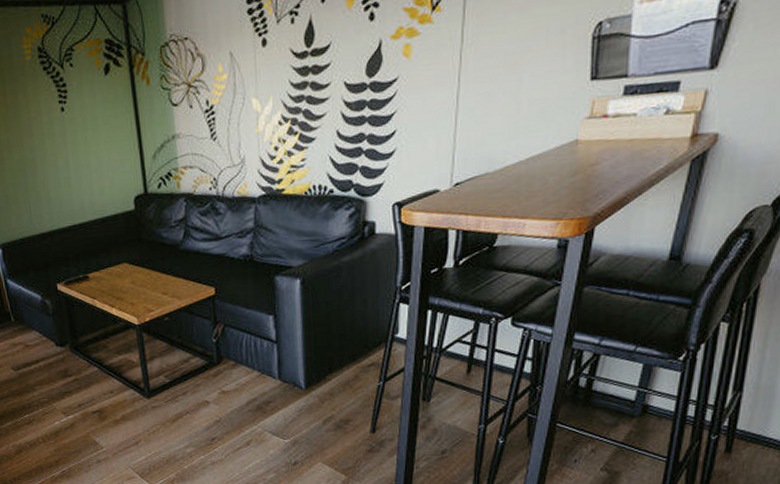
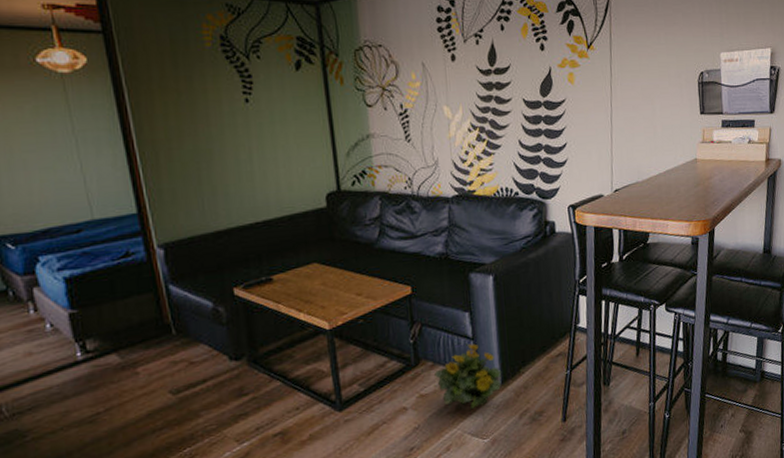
flowering plant: none [236,347,306,409] -> present [435,344,502,409]

